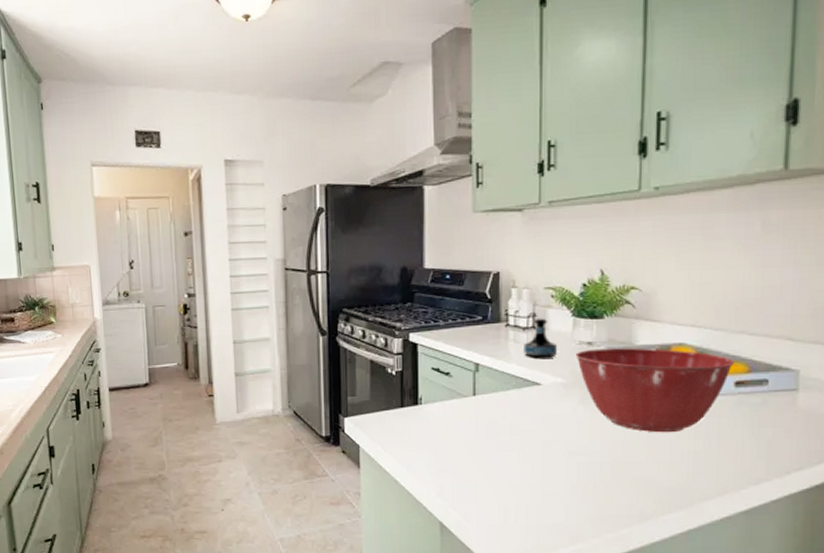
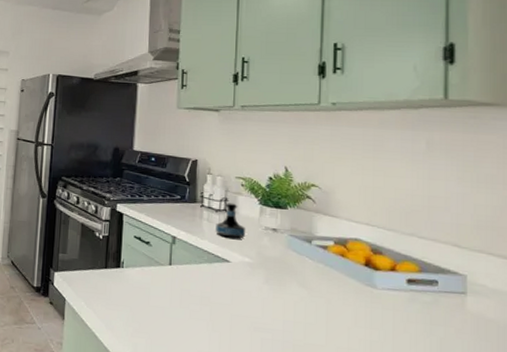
mixing bowl: present [575,348,735,433] -> none [261,235,406,321]

